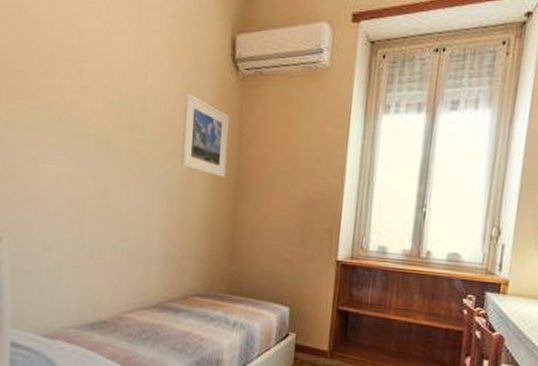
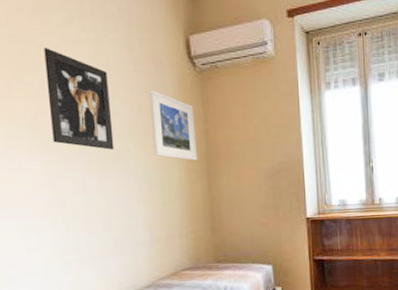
wall art: none [81,35,144,154] -> present [44,48,114,150]

